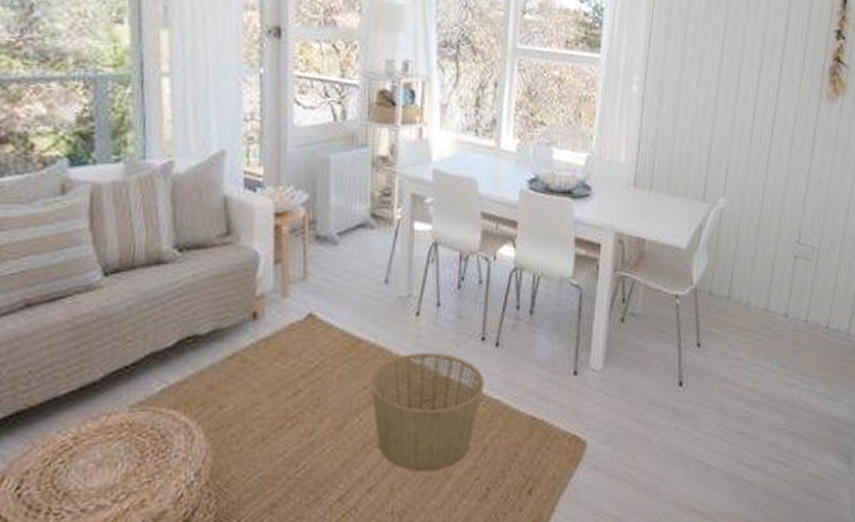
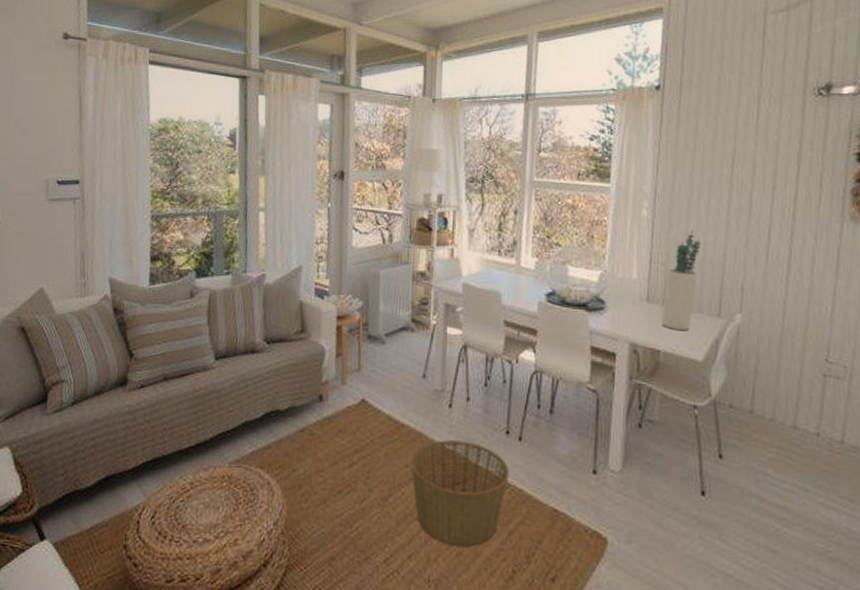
vase: none [648,108,689,218] -> present [661,230,701,331]

